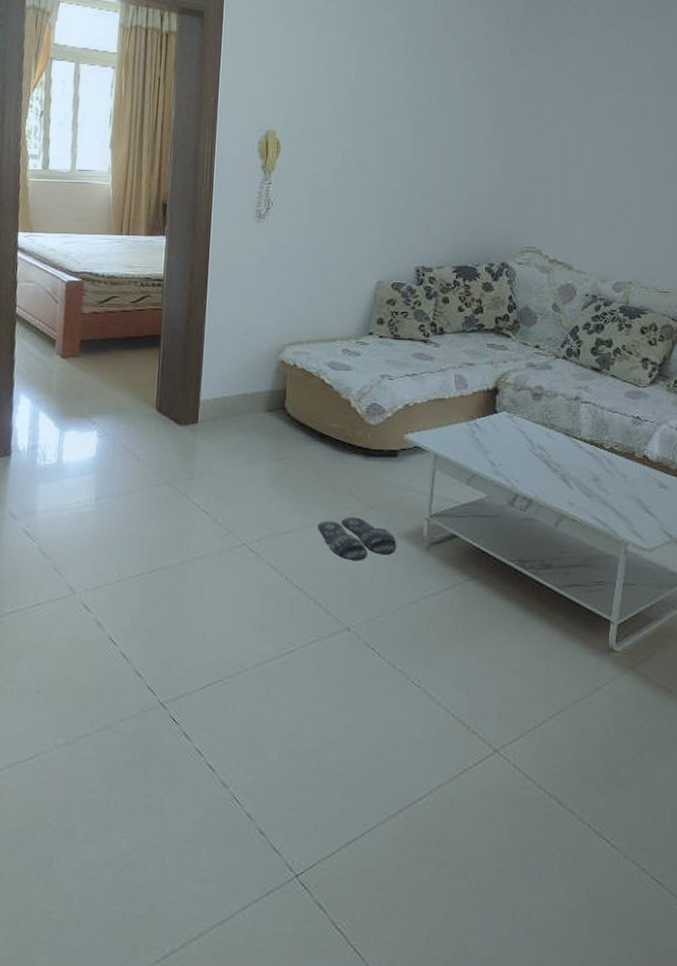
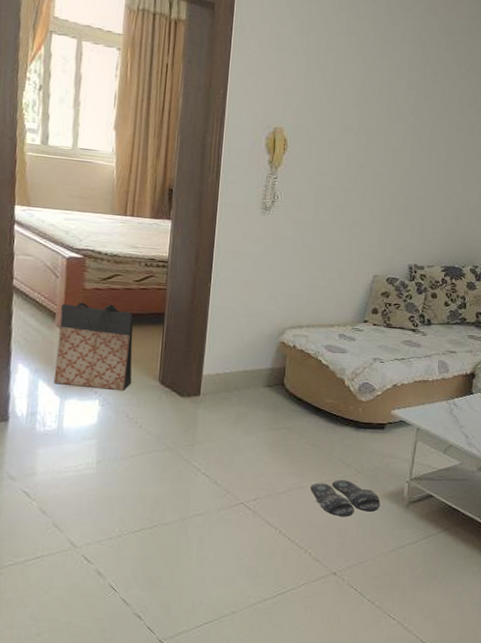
bag: none [53,327,130,421] -> present [53,302,133,391]

